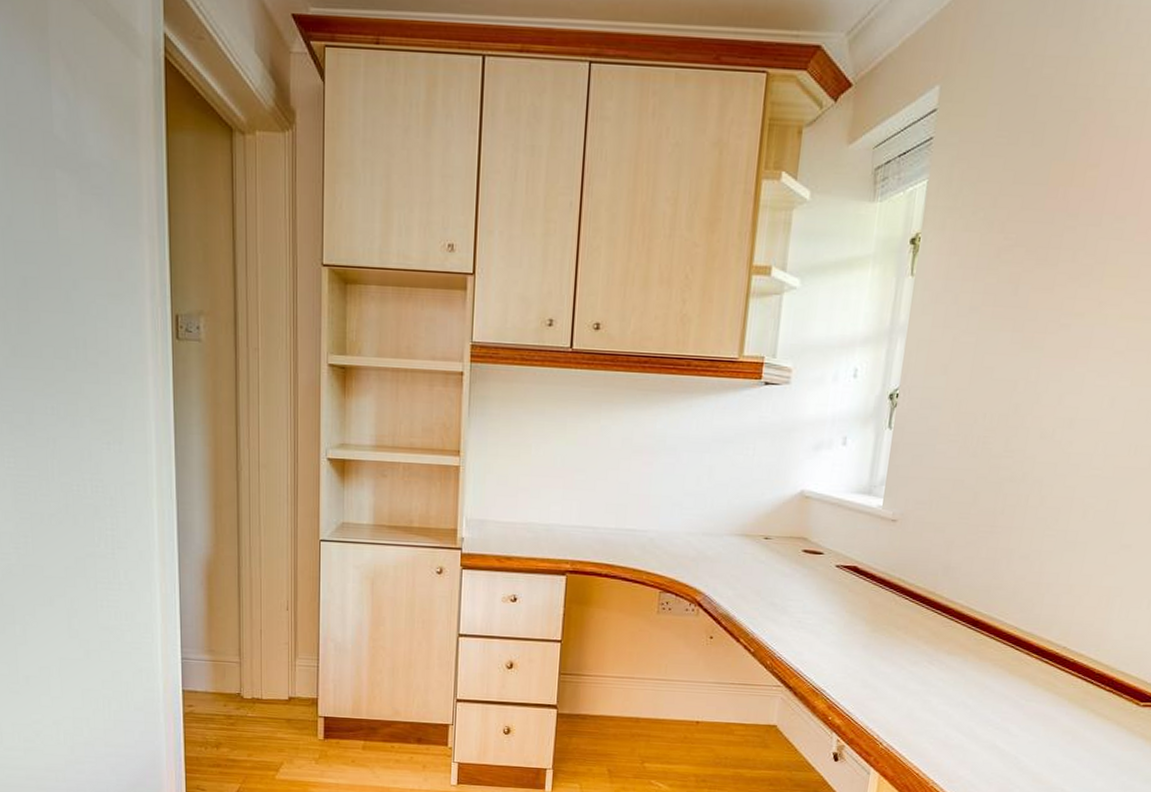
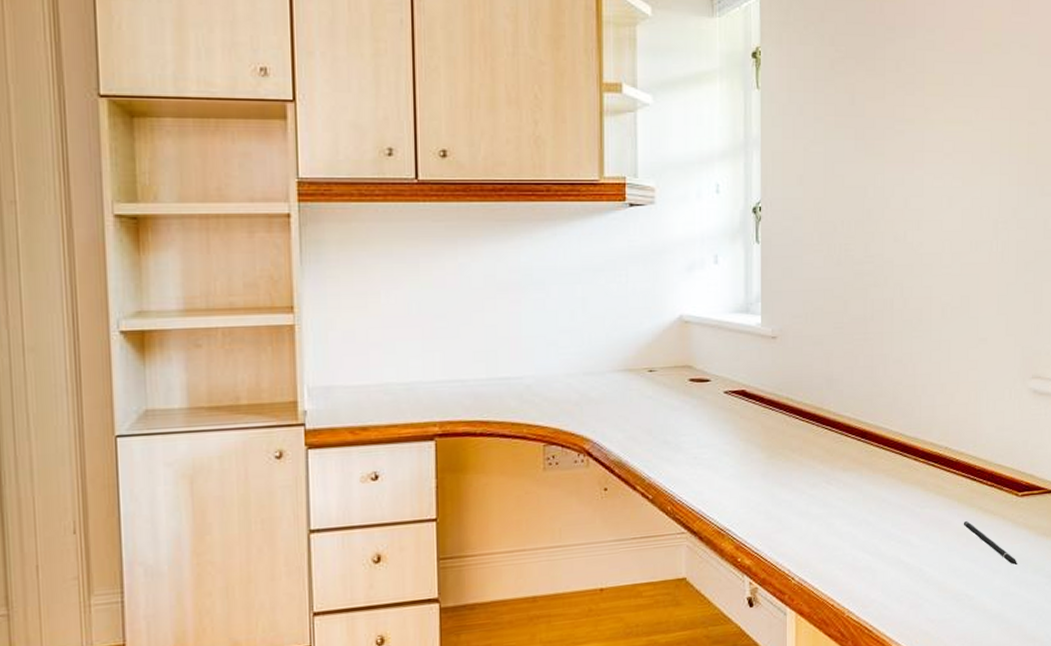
pen: none [1070,721,1126,772] -> present [963,521,1017,566]

